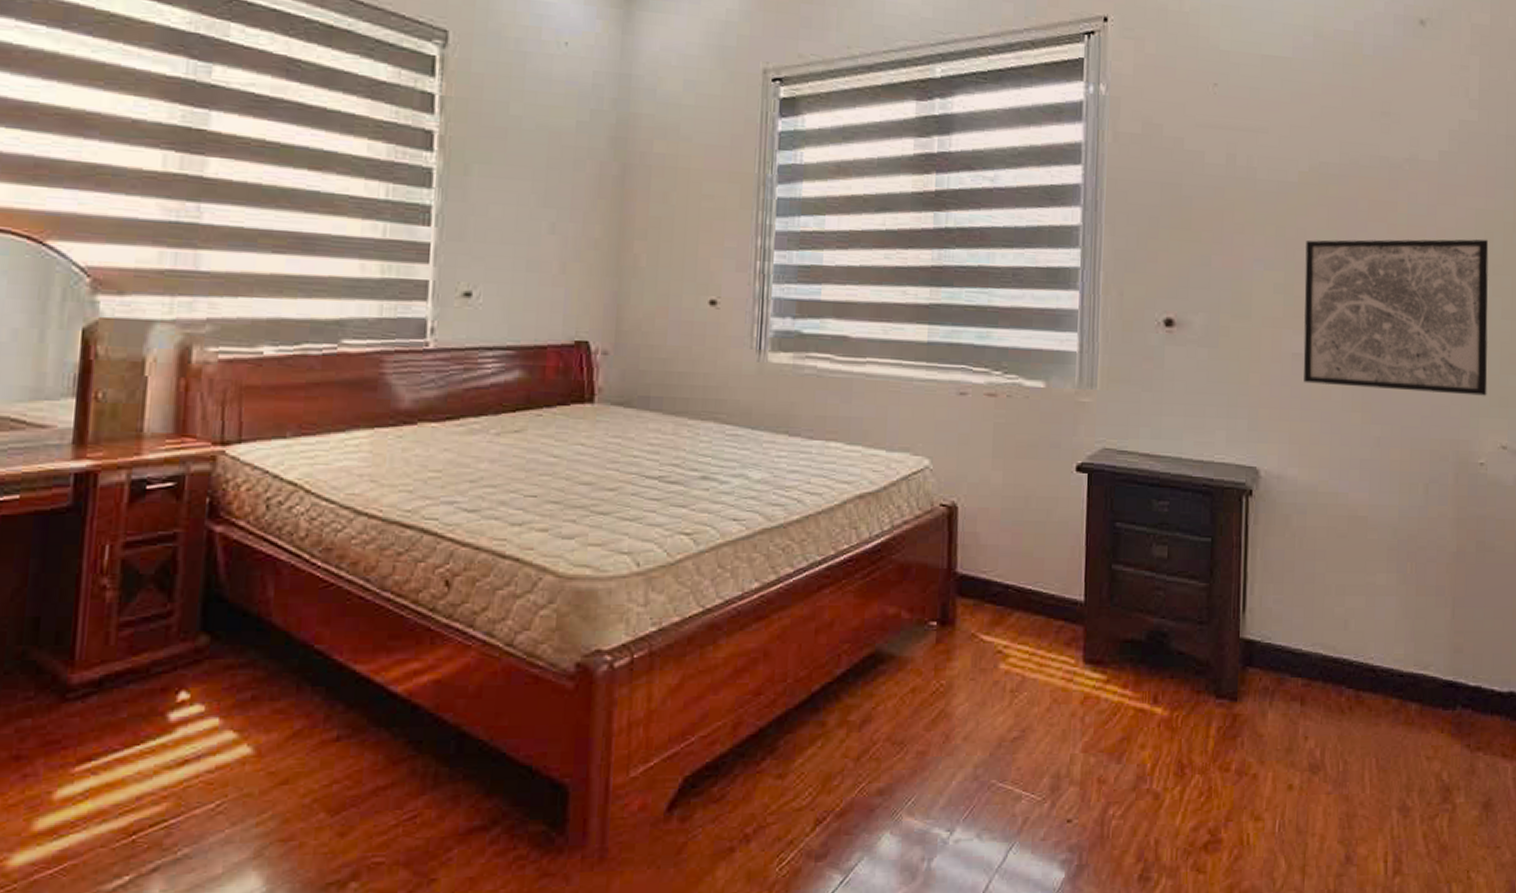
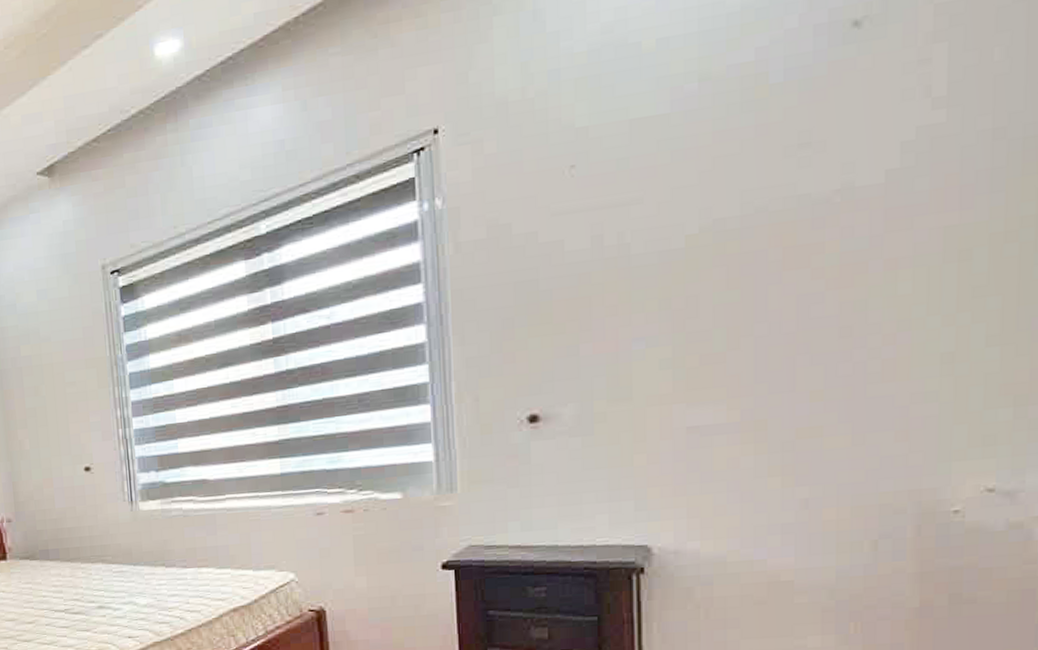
wall art: present [1303,239,1489,396] -> none [699,259,965,456]

